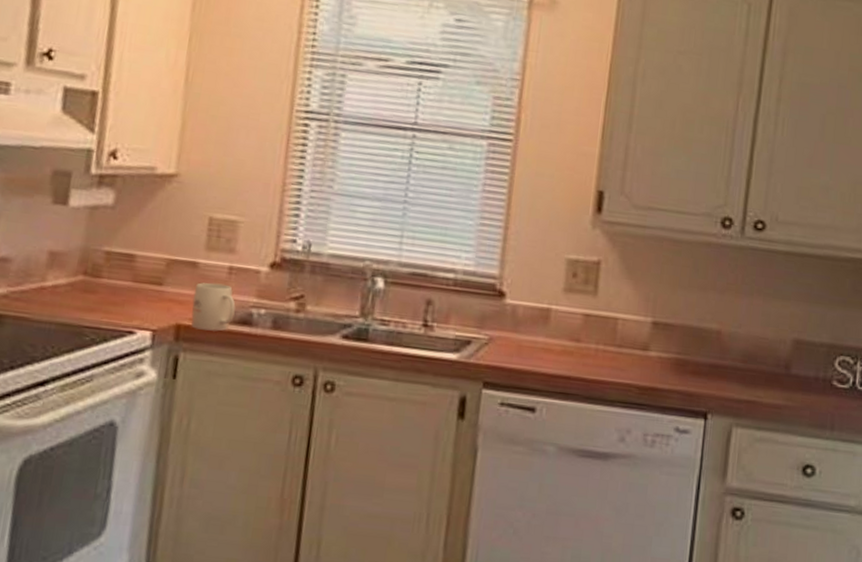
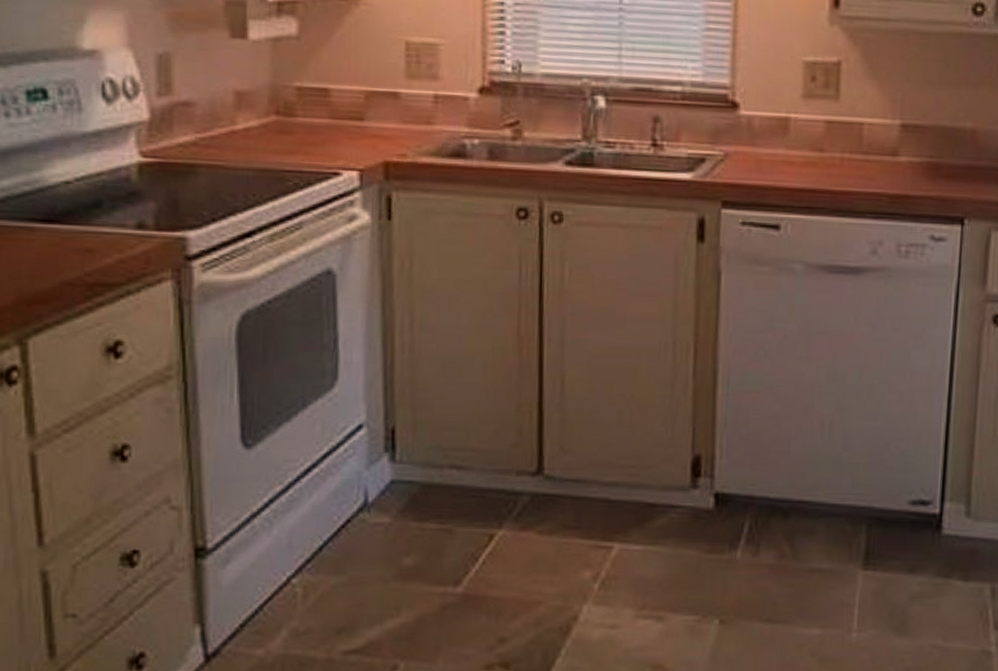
mug: present [191,282,236,332] -> none [398,114,446,167]

